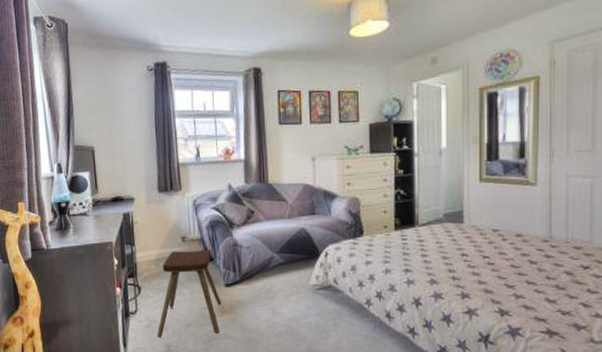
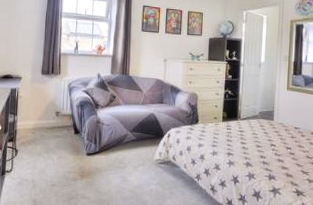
music stool: present [157,249,222,338] -> none [26,123,83,195]

